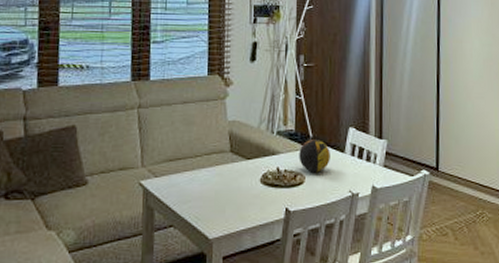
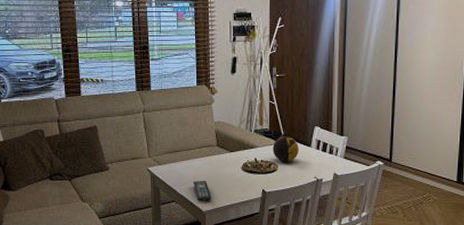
remote control: none [198,197,221,225] -> present [193,180,211,201]

